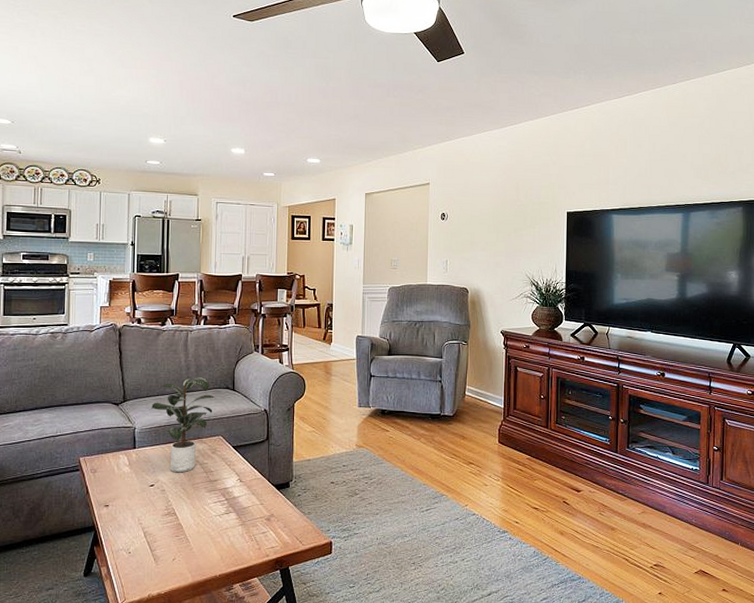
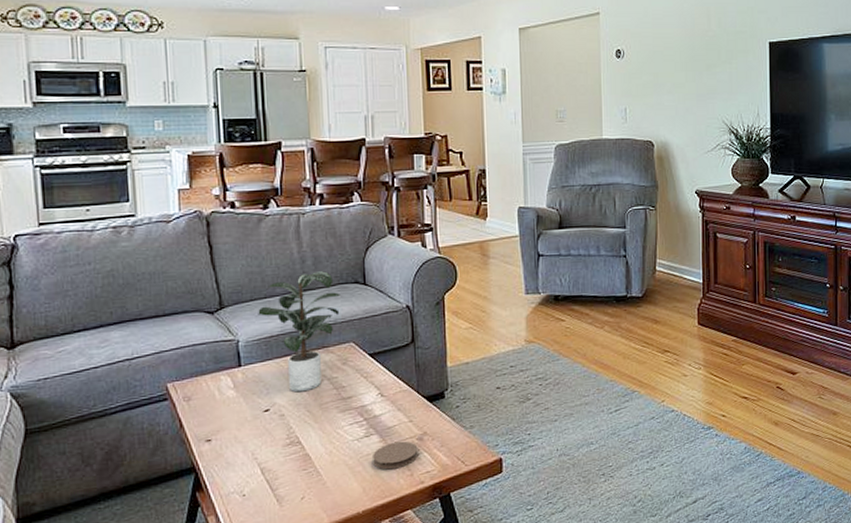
coaster: none [230,520,266,543] -> present [373,441,418,470]

